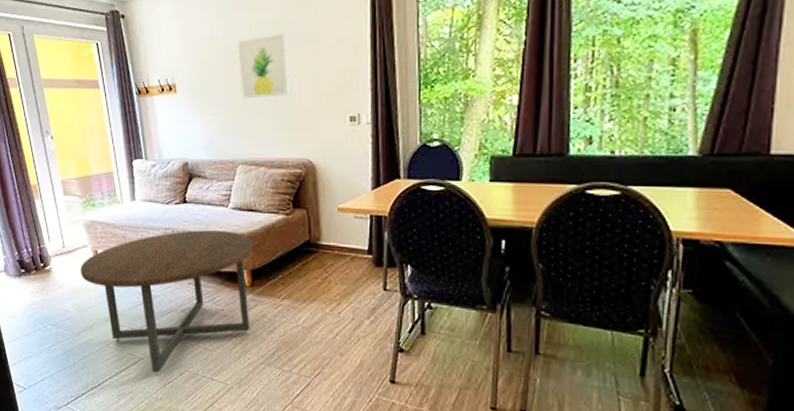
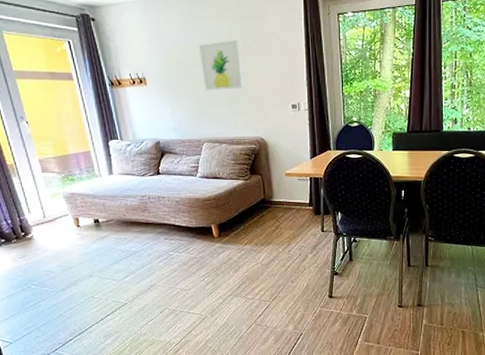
coffee table: present [80,230,253,376] -> none [62,195,220,316]

